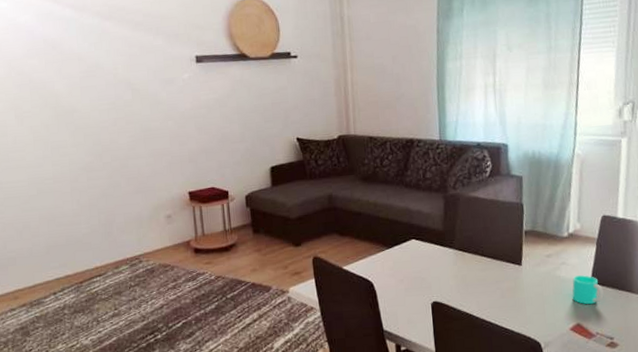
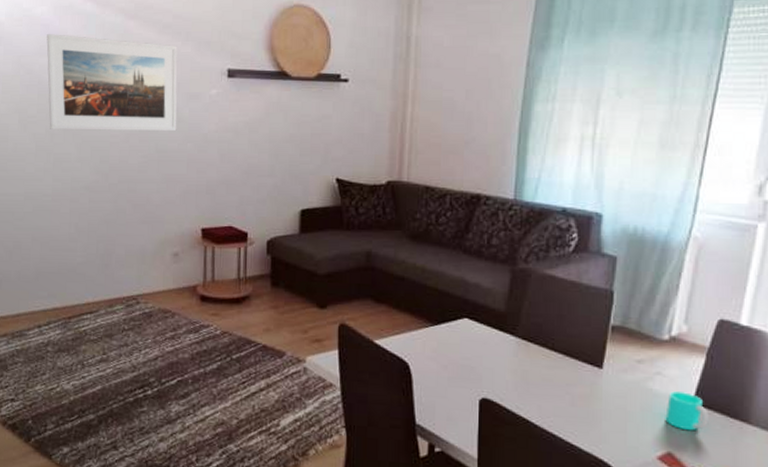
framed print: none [32,38,158,121] -> present [46,34,178,132]

